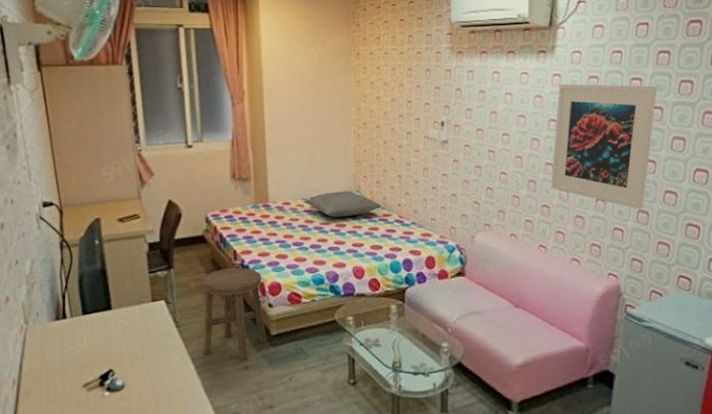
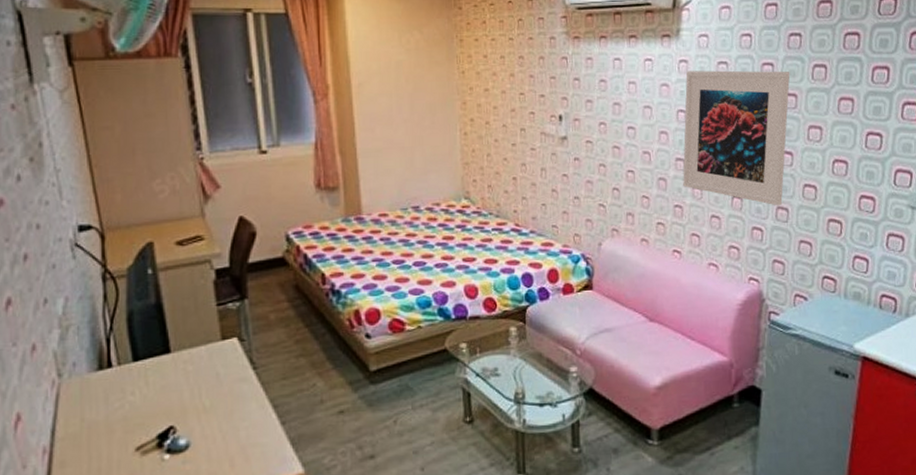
stool: present [202,268,266,360] -> none [283,293,364,403]
pillow: present [304,191,382,217] -> none [404,197,495,229]

